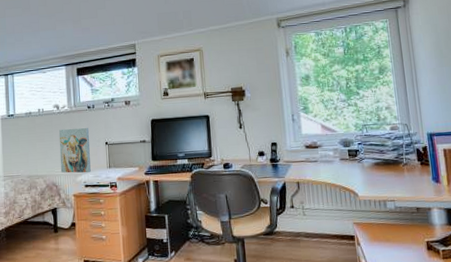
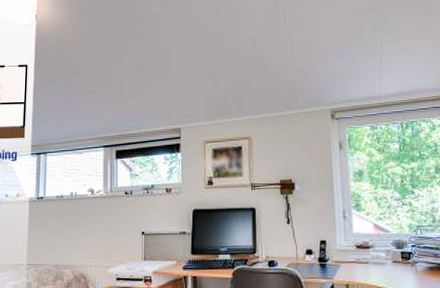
wall art: present [58,128,91,173] -> none [91,215,124,265]

